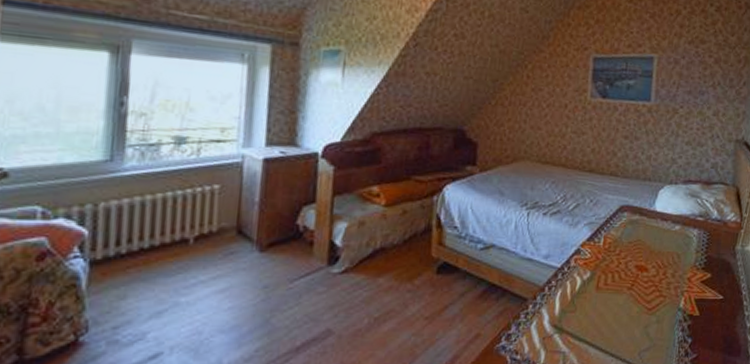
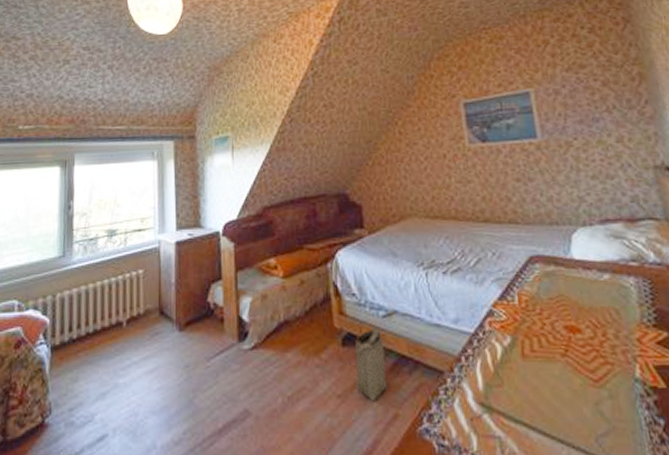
basket: none [443,259,477,324] -> present [354,328,388,402]

